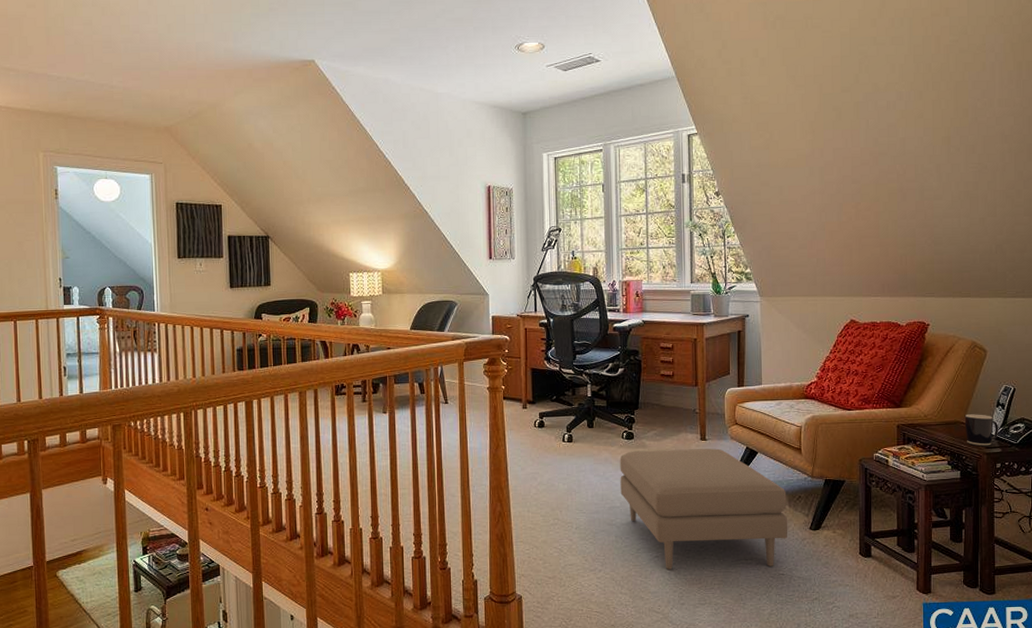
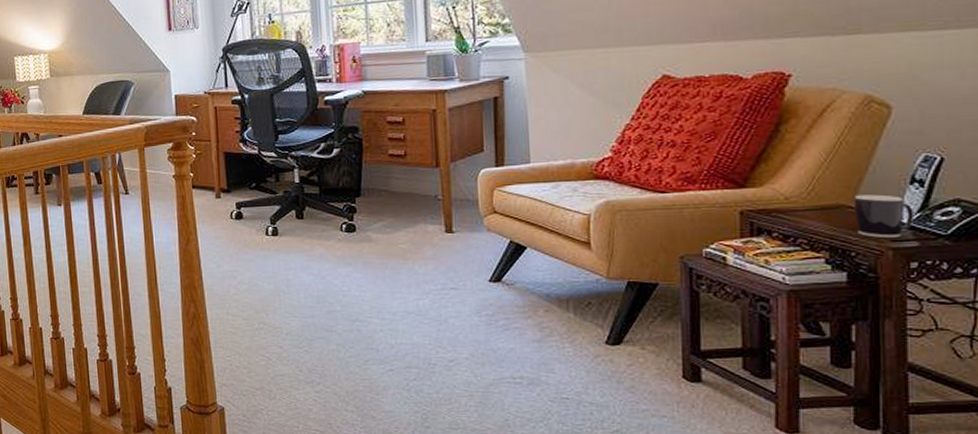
ottoman: present [620,448,788,571] -> none [338,242,574,388]

